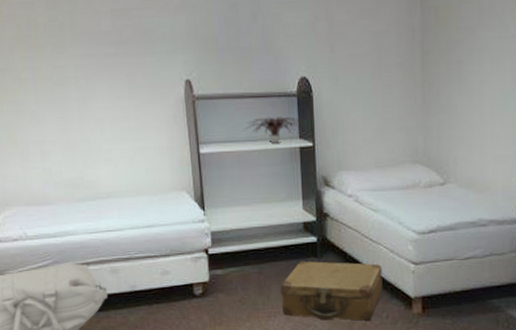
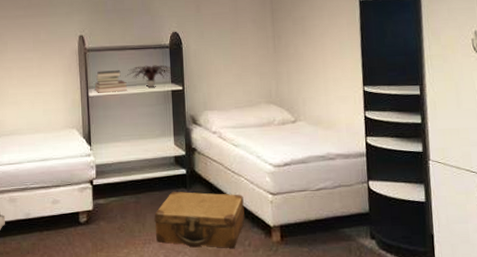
books: none [206,122,246,150] -> present [94,70,127,93]

